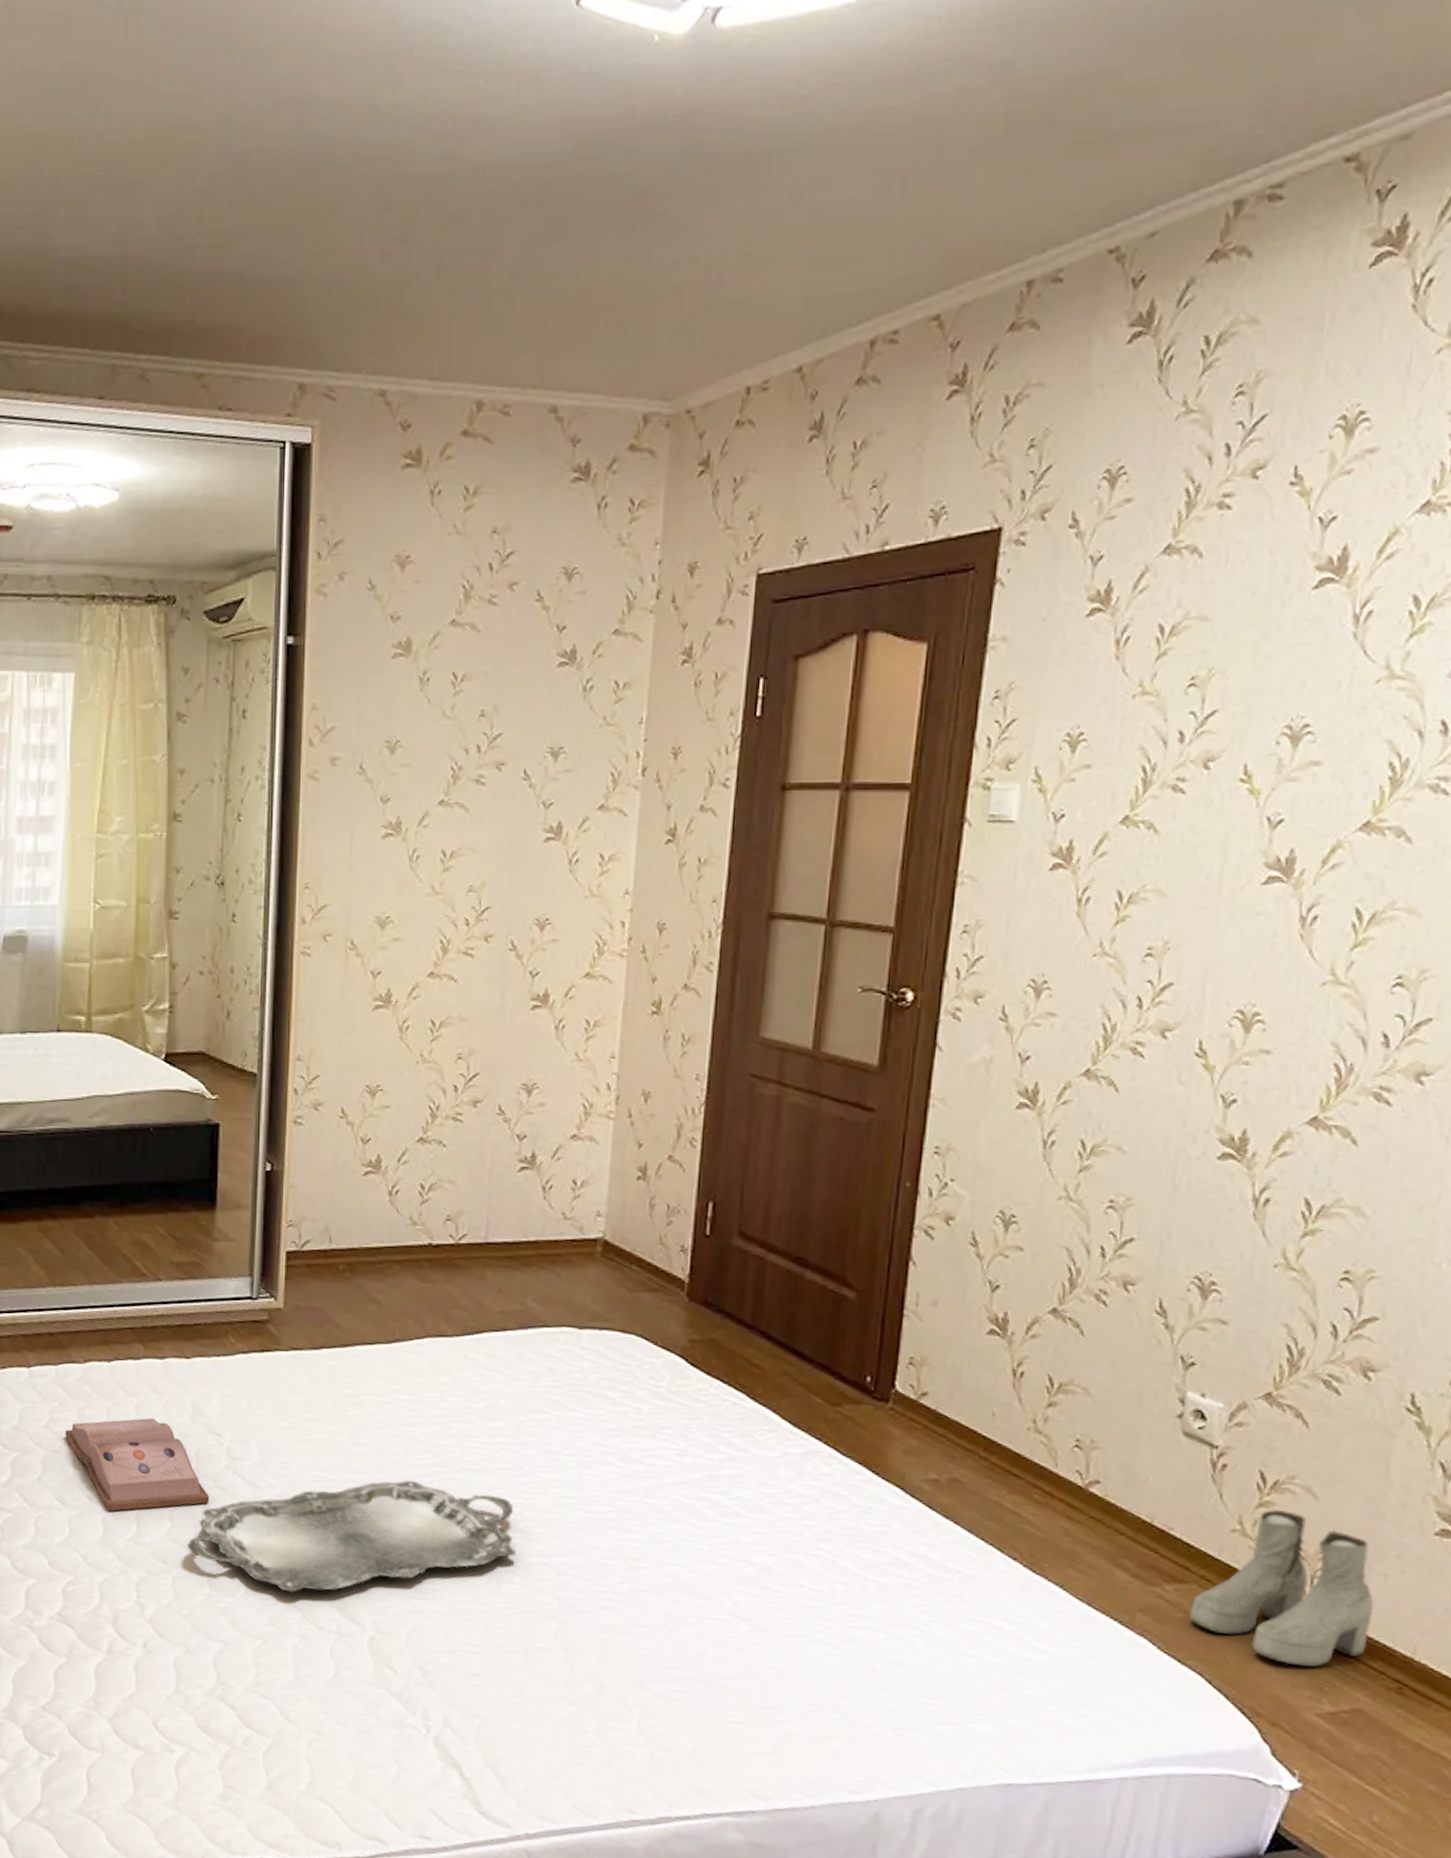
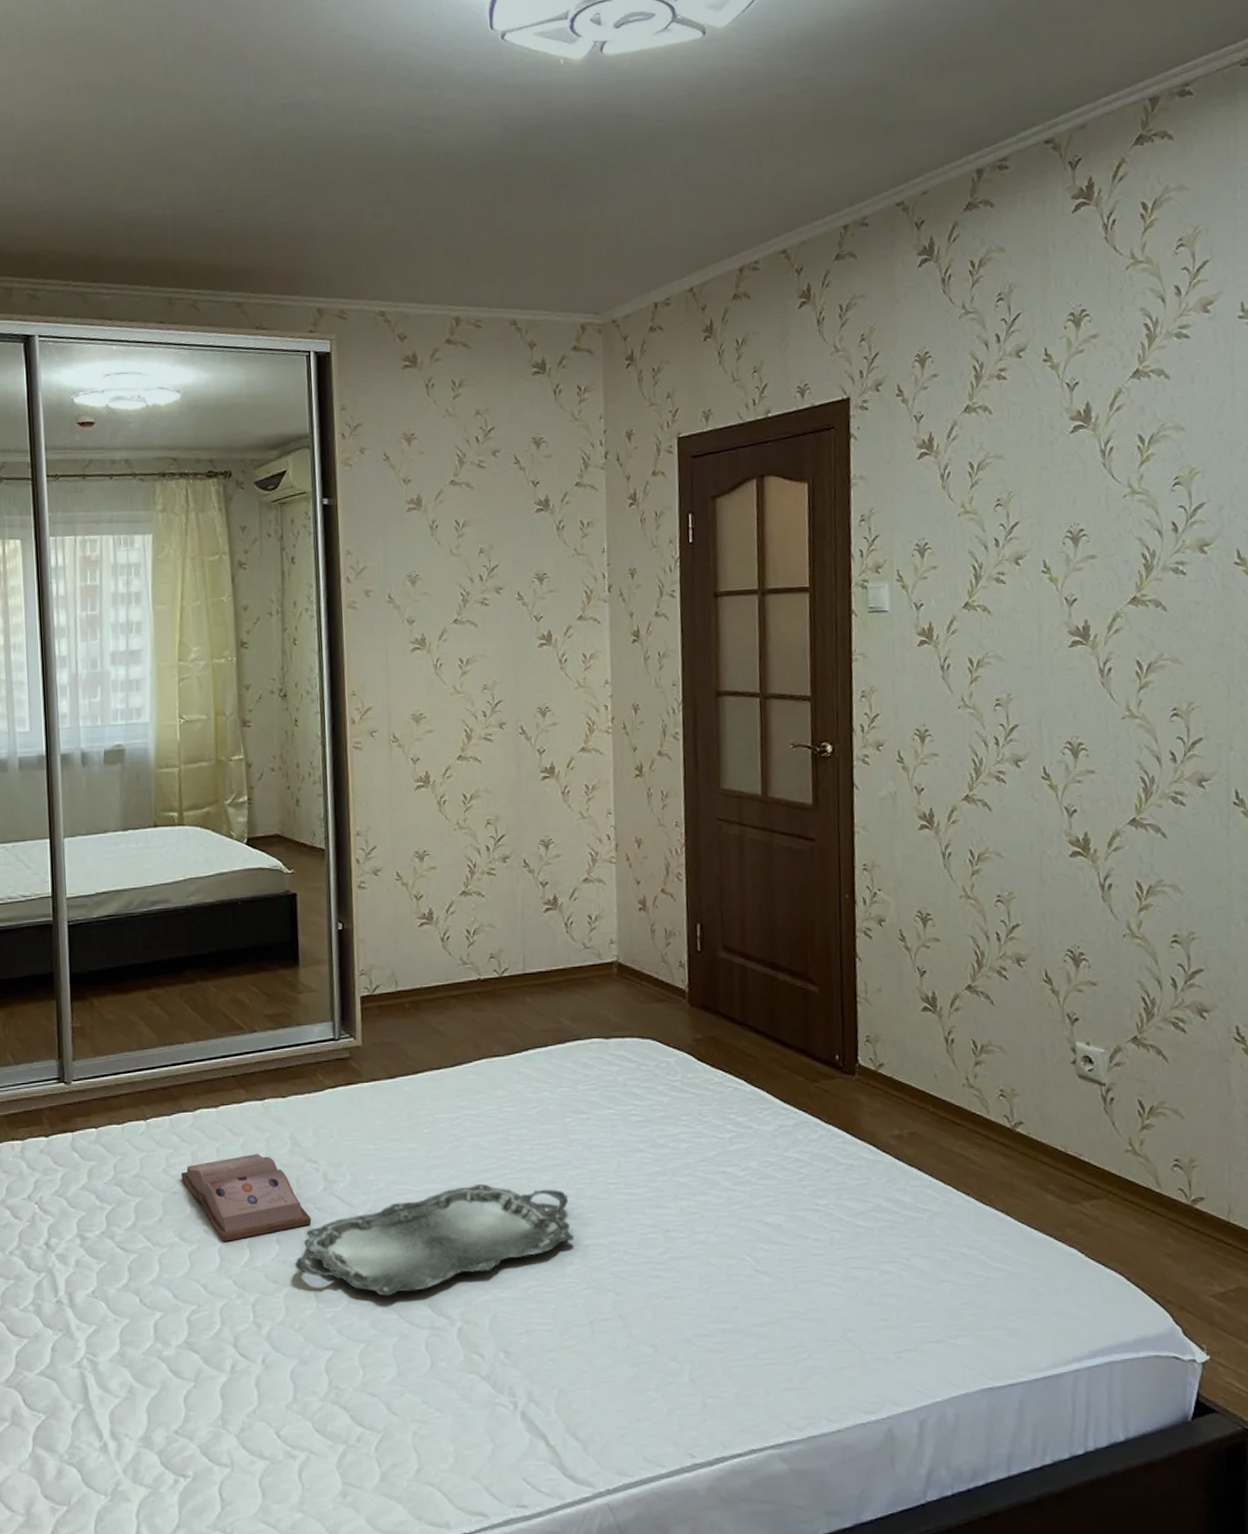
boots: present [1190,1509,1374,1667] -> none [1105,1130,1239,1257]

